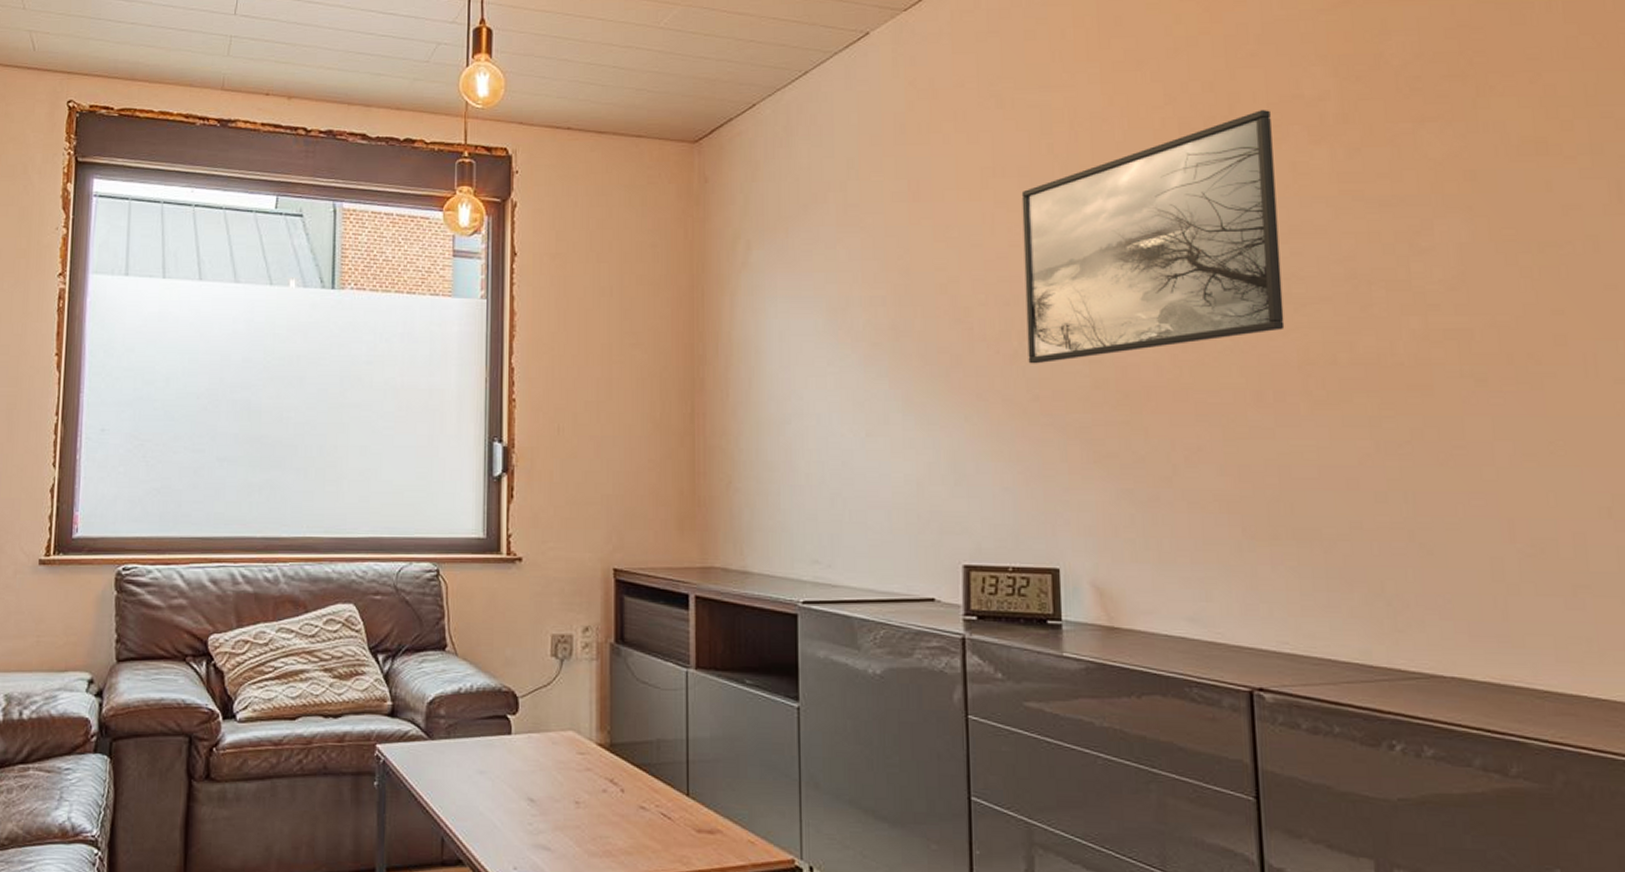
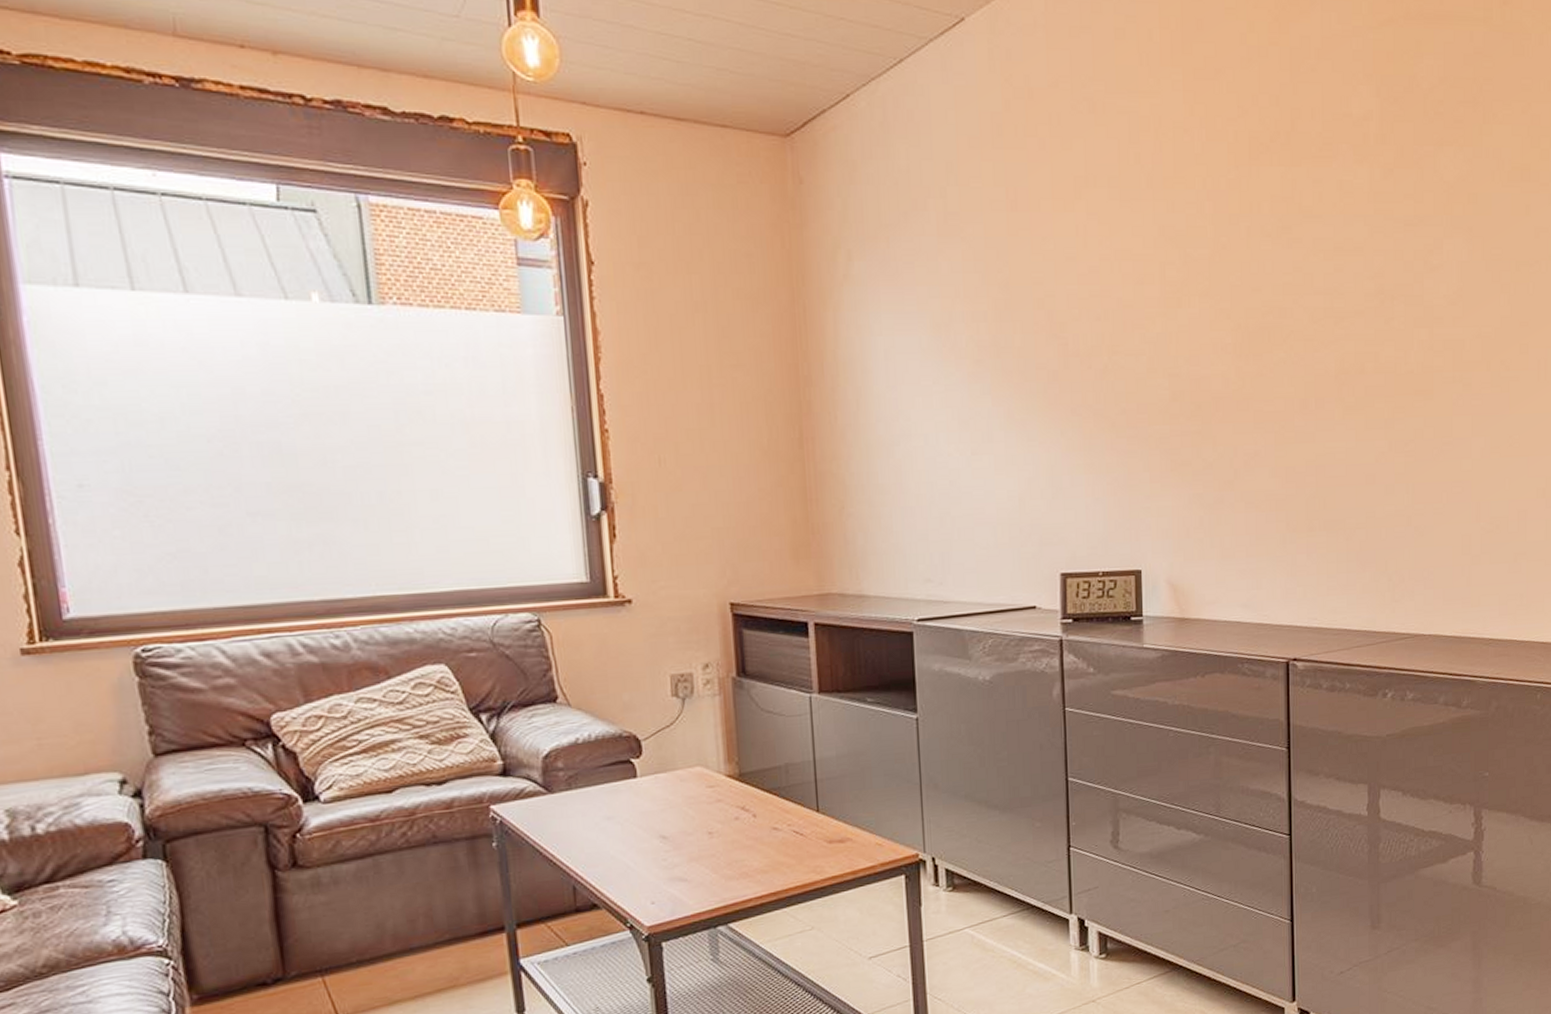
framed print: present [1021,110,1285,364] -> none [1111,127,1327,379]

